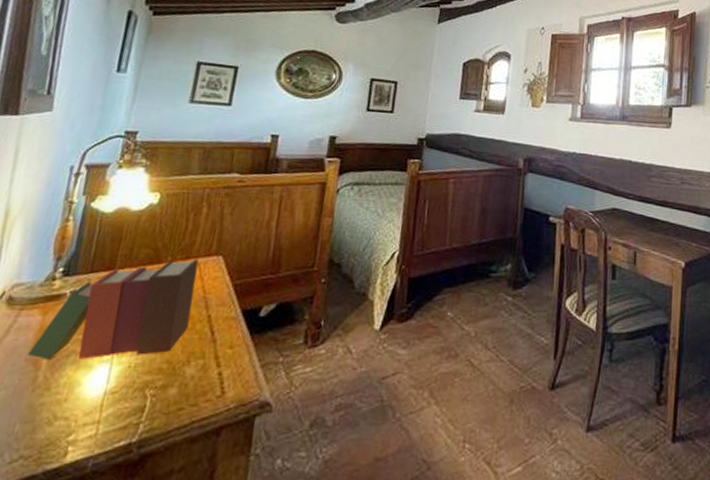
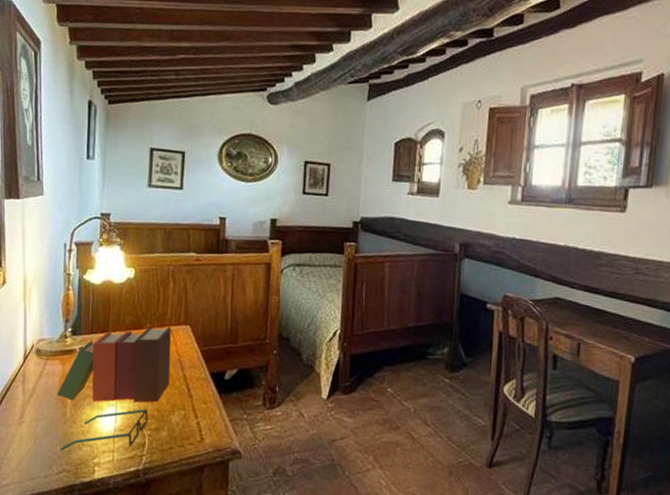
glasses: none [19,362,155,431] -> present [60,409,149,452]

